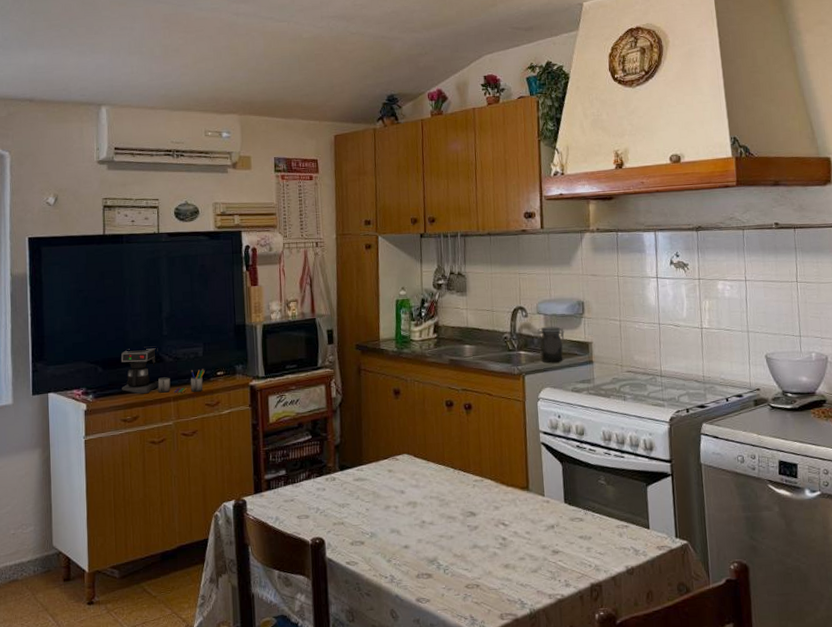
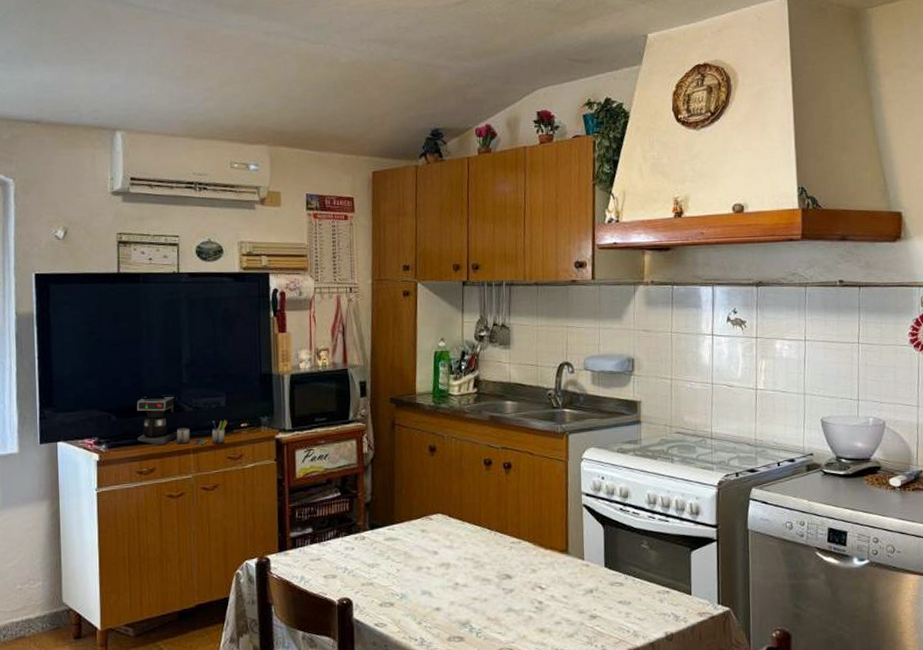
jar: present [537,326,565,364] -> none [583,383,612,423]

